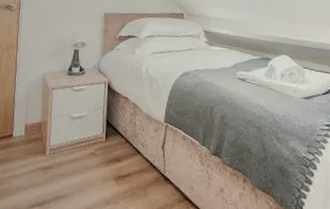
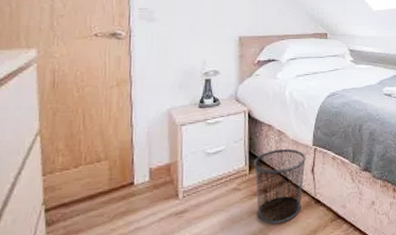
waste bin: none [109,121,158,195] -> present [253,148,306,225]

